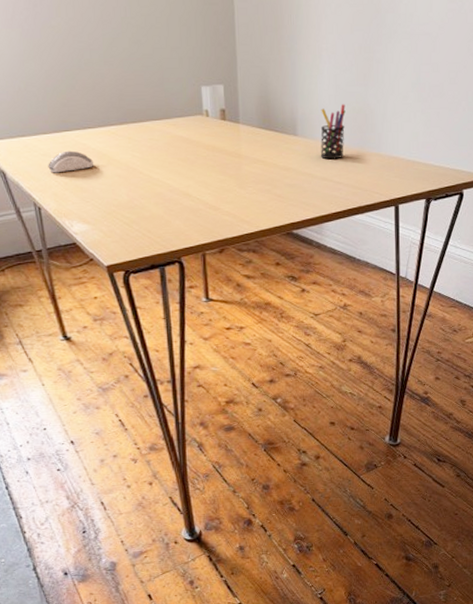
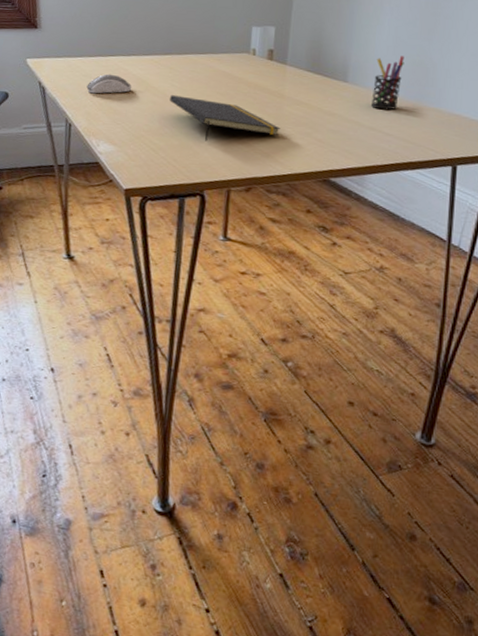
notepad: none [133,166,242,209] -> present [170,95,281,142]

